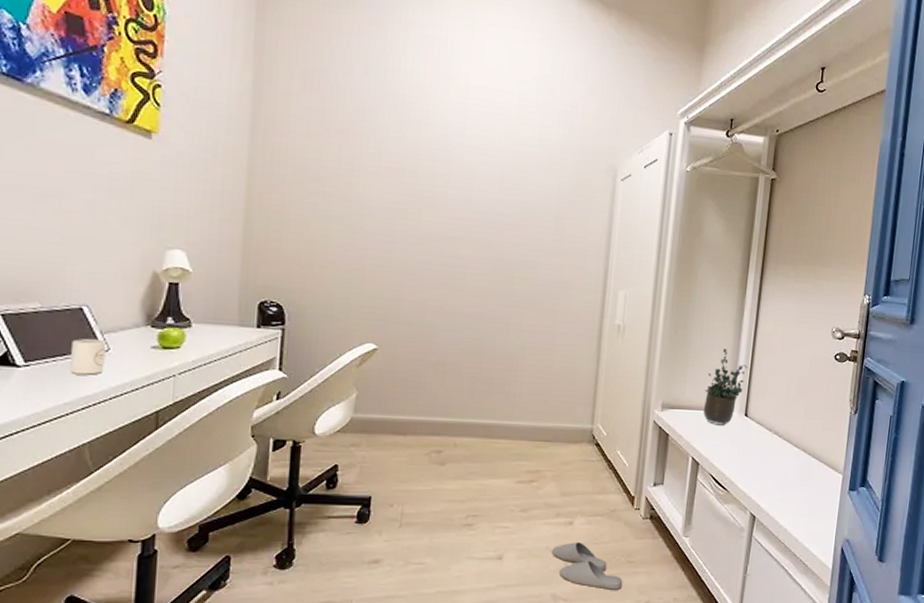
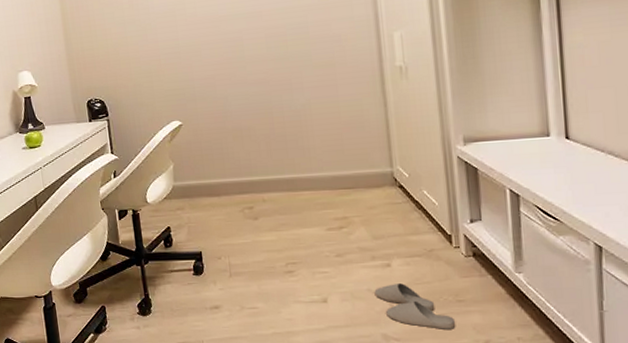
potted plant: present [703,348,748,427] -> none [511,70,559,154]

